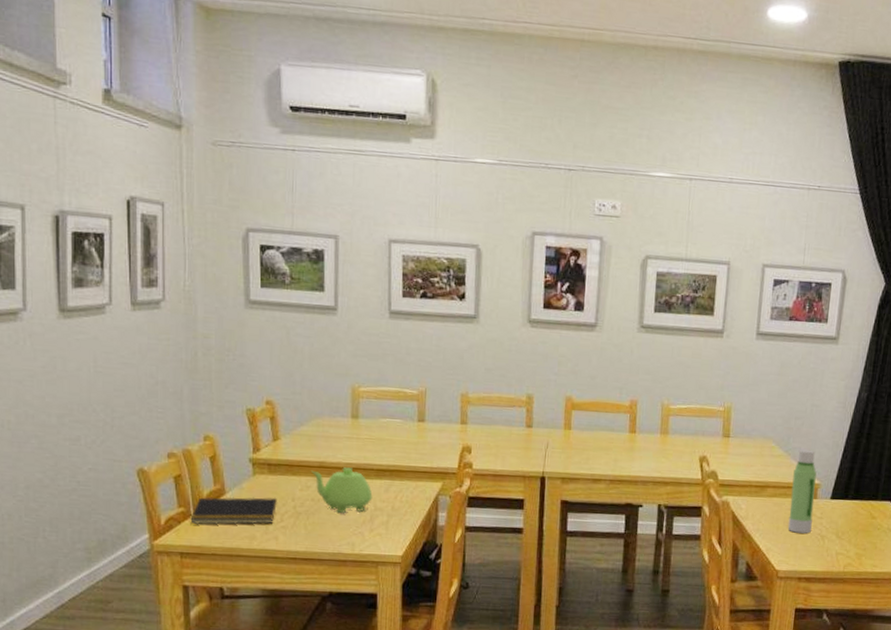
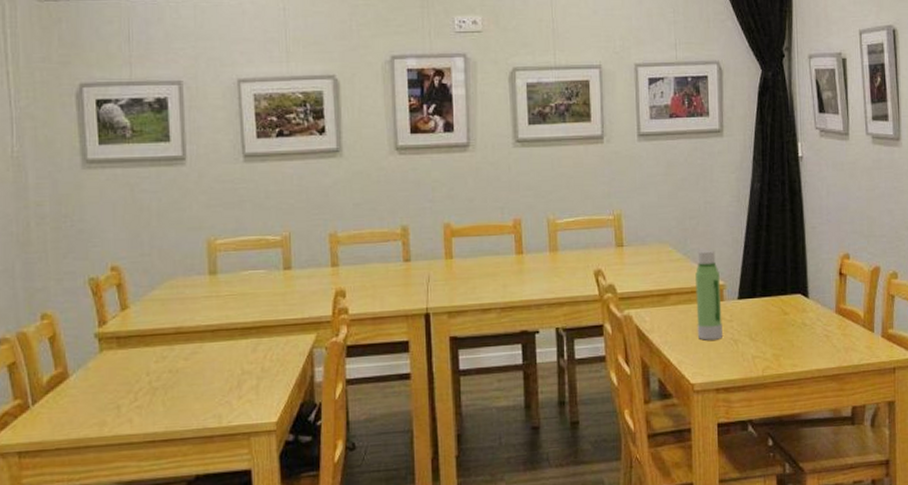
notepad: present [190,497,278,525] -> none [28,374,131,418]
teapot: present [311,467,373,513] -> none [167,330,239,382]

